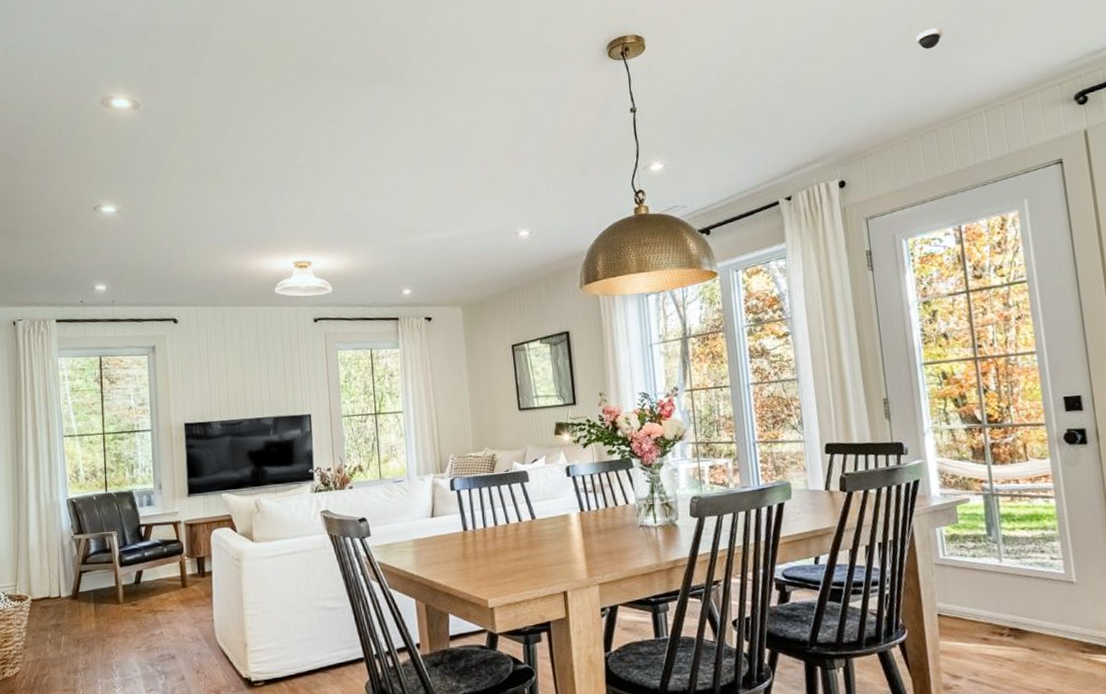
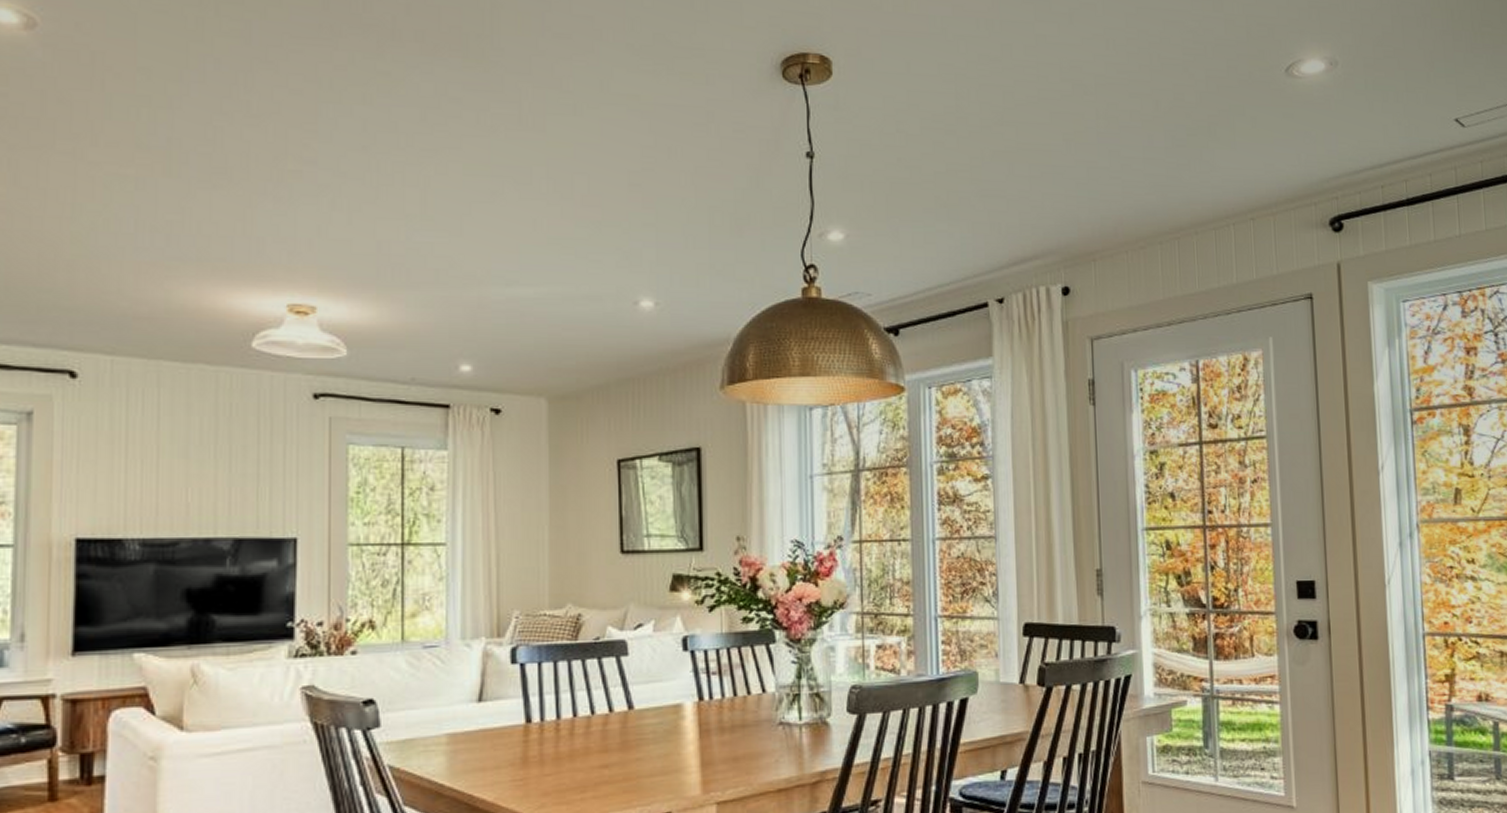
dome security camera: present [915,27,943,50] -> none [1162,111,1194,137]

